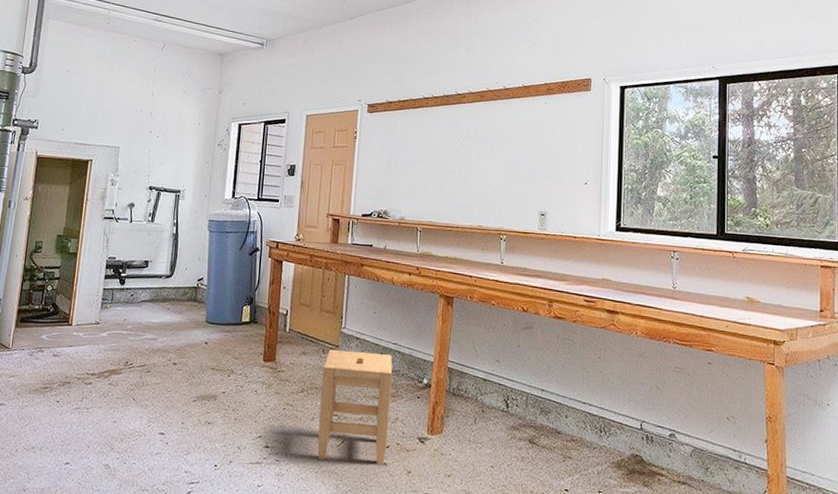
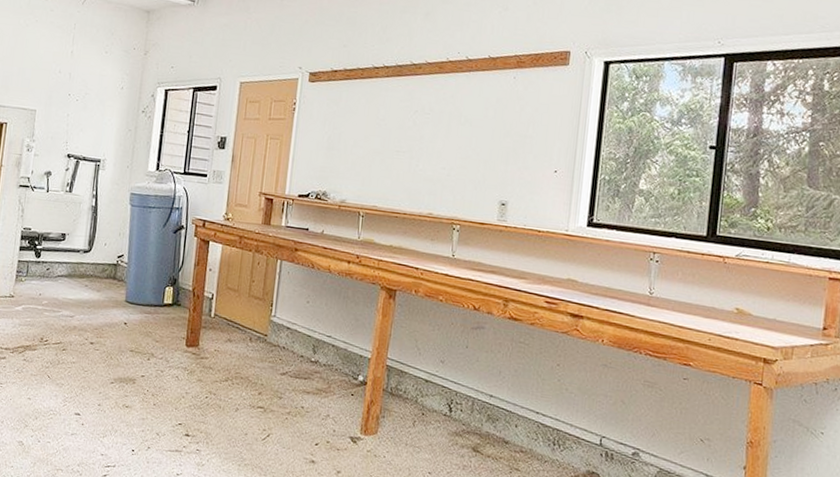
stool: present [317,349,393,464] -> none [241,337,326,462]

